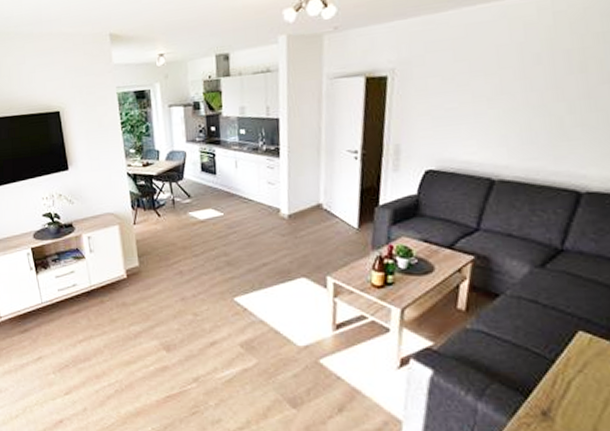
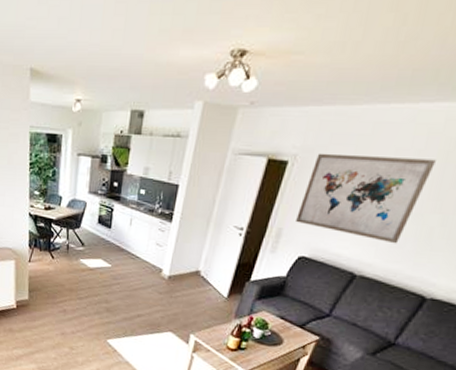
wall art: none [411,49,542,141] -> present [296,153,436,244]

